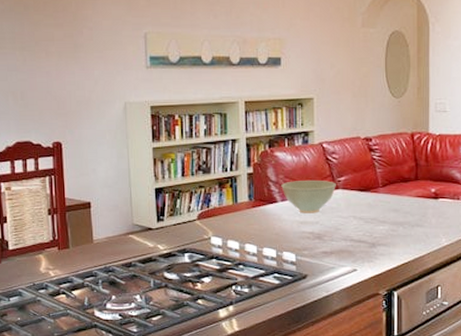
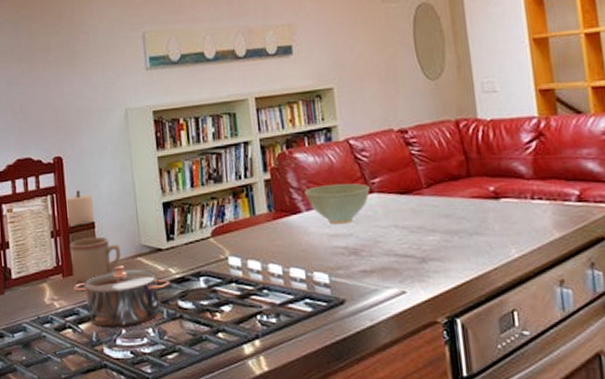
candle: none [64,173,91,205] -> present [66,190,95,226]
mug: none [66,215,114,257] -> present [69,236,121,285]
cooking pot: none [69,240,159,294] -> present [74,264,171,328]

